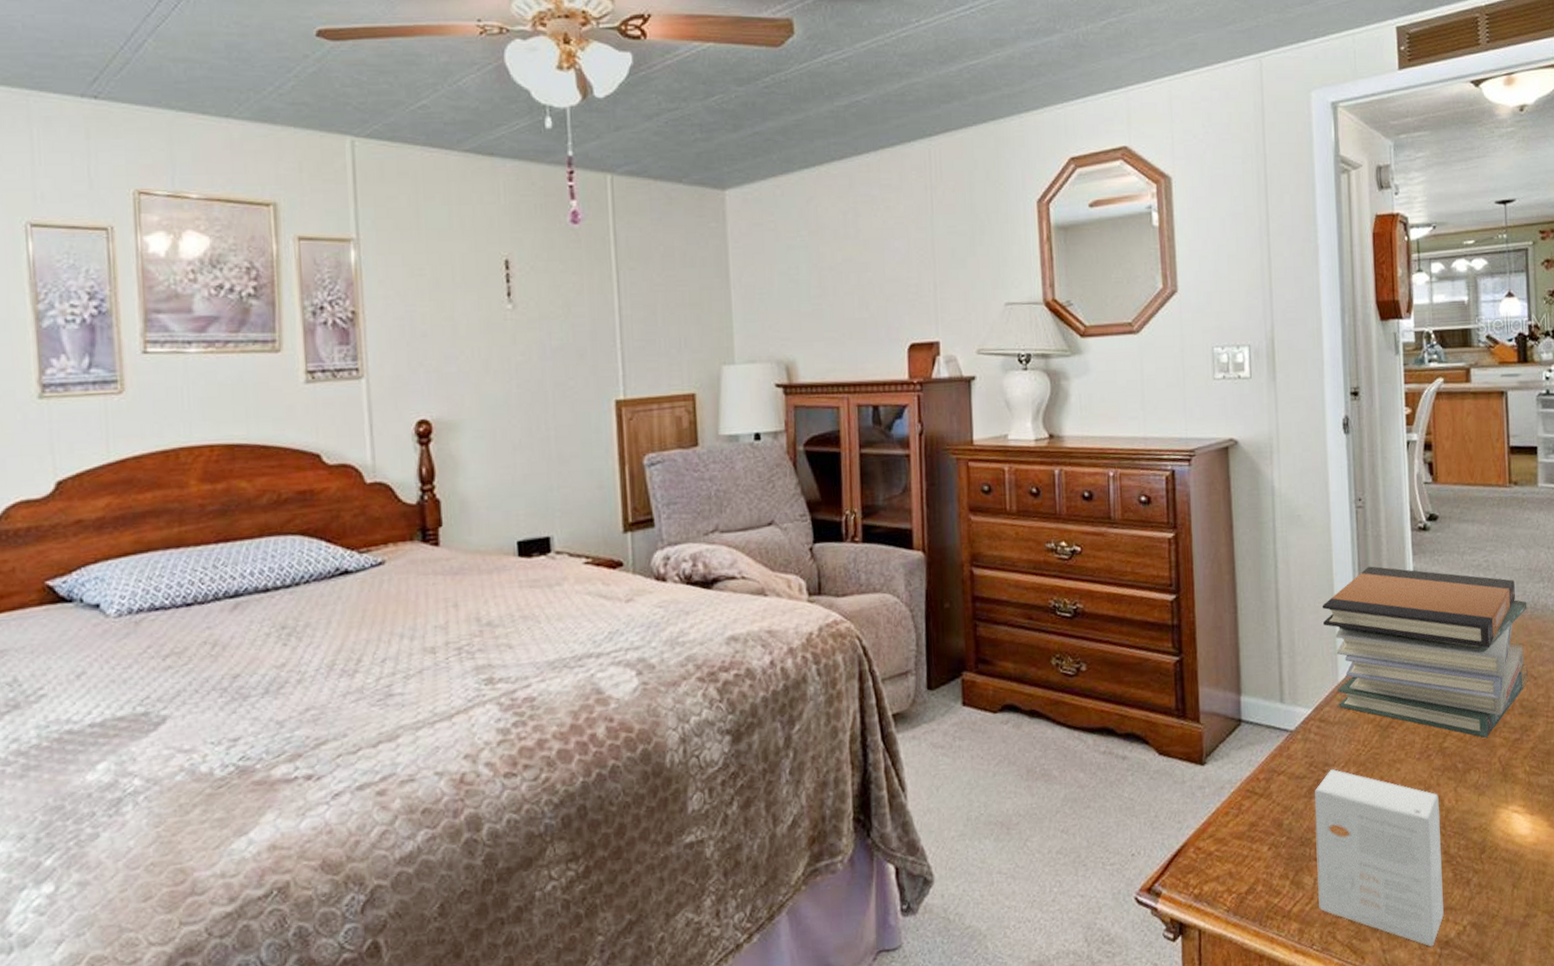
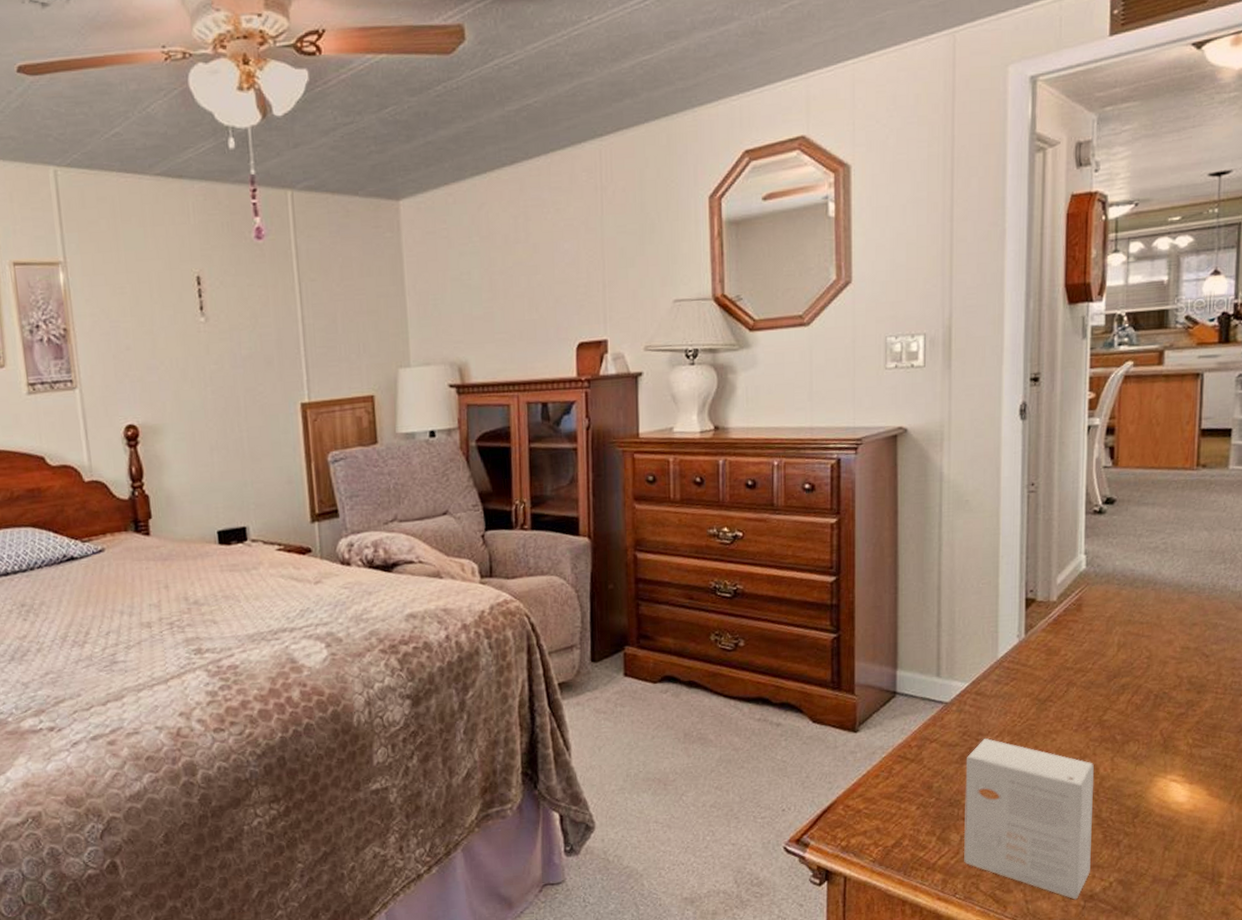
book stack: present [1322,566,1528,738] -> none [985,548,1205,712]

